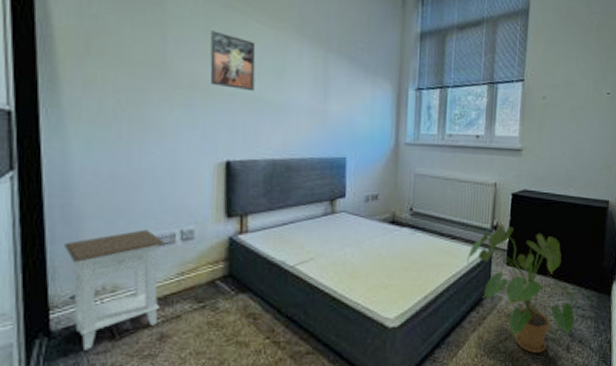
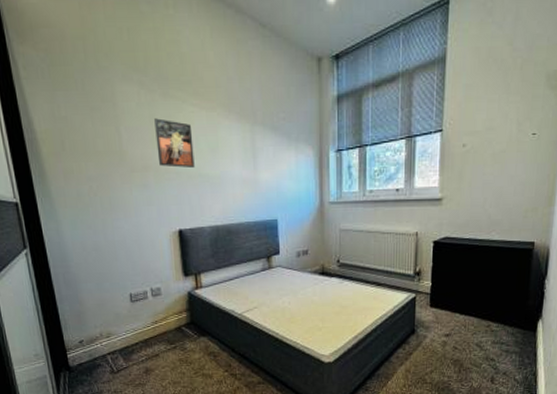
nightstand: present [65,229,165,350] -> none [70,289,144,380]
house plant: present [467,225,578,353] -> none [392,271,502,384]

